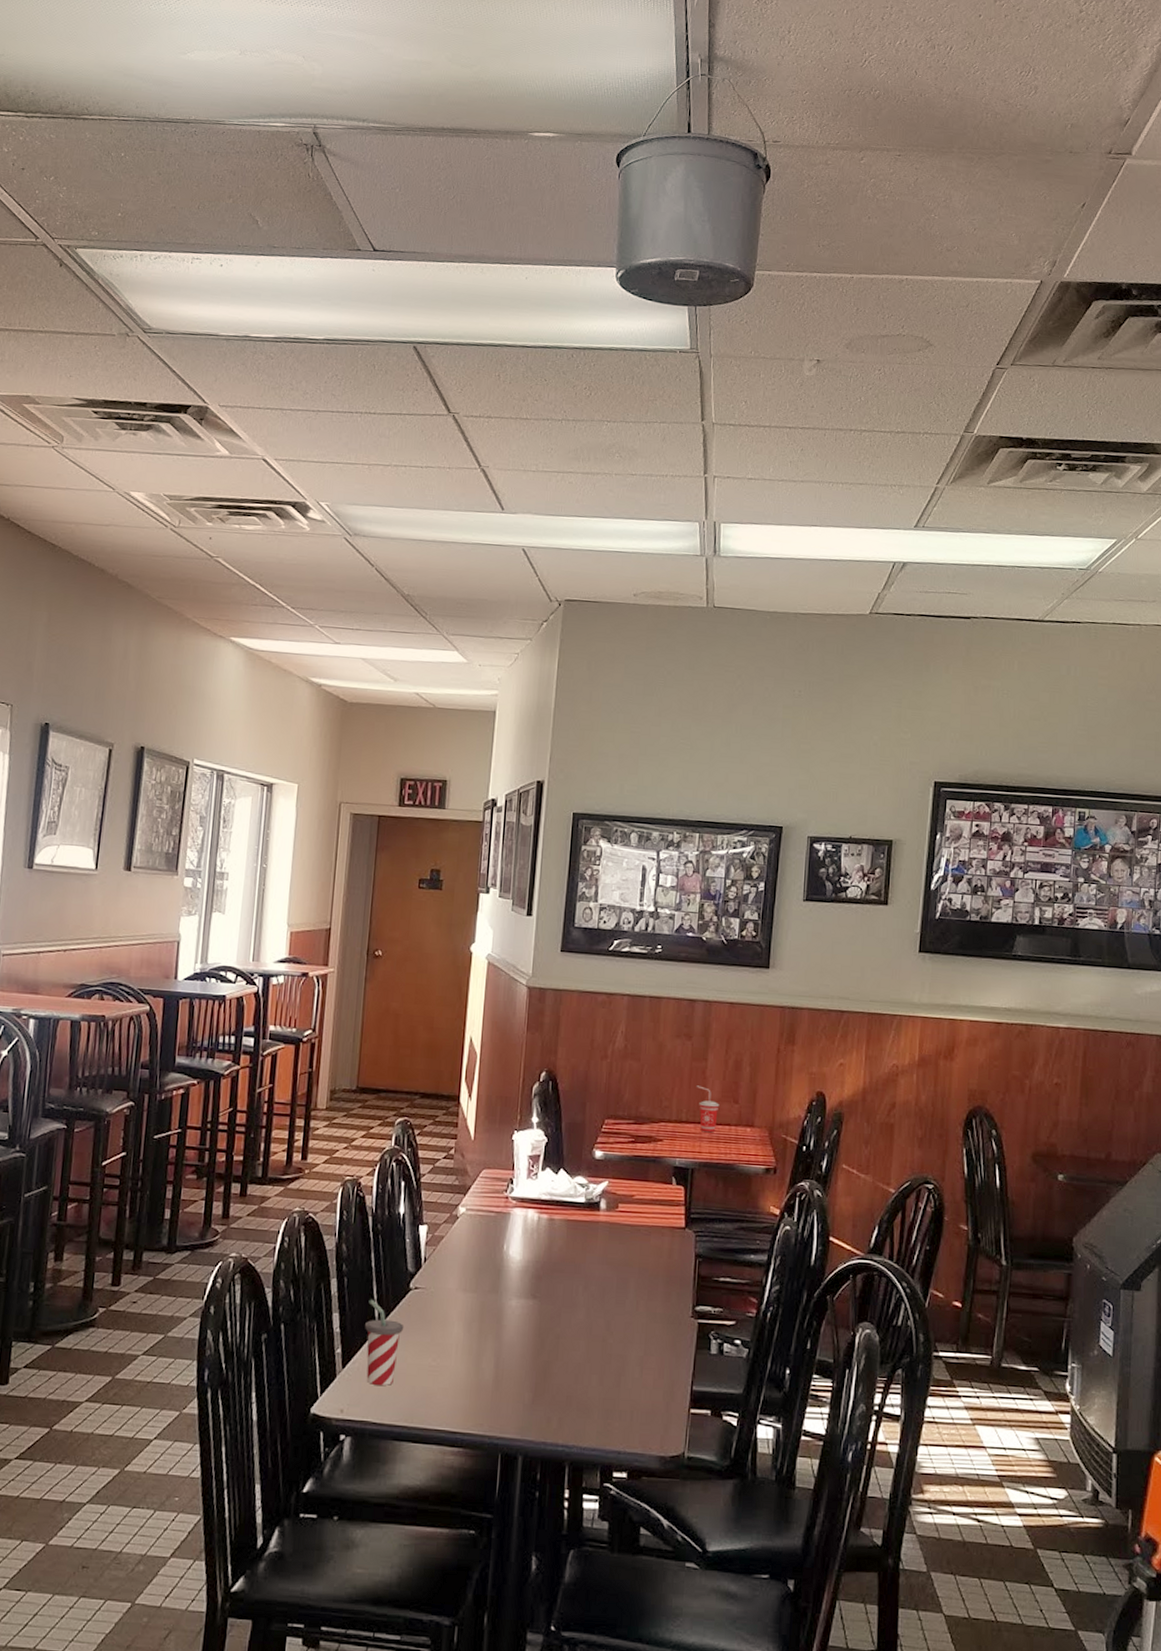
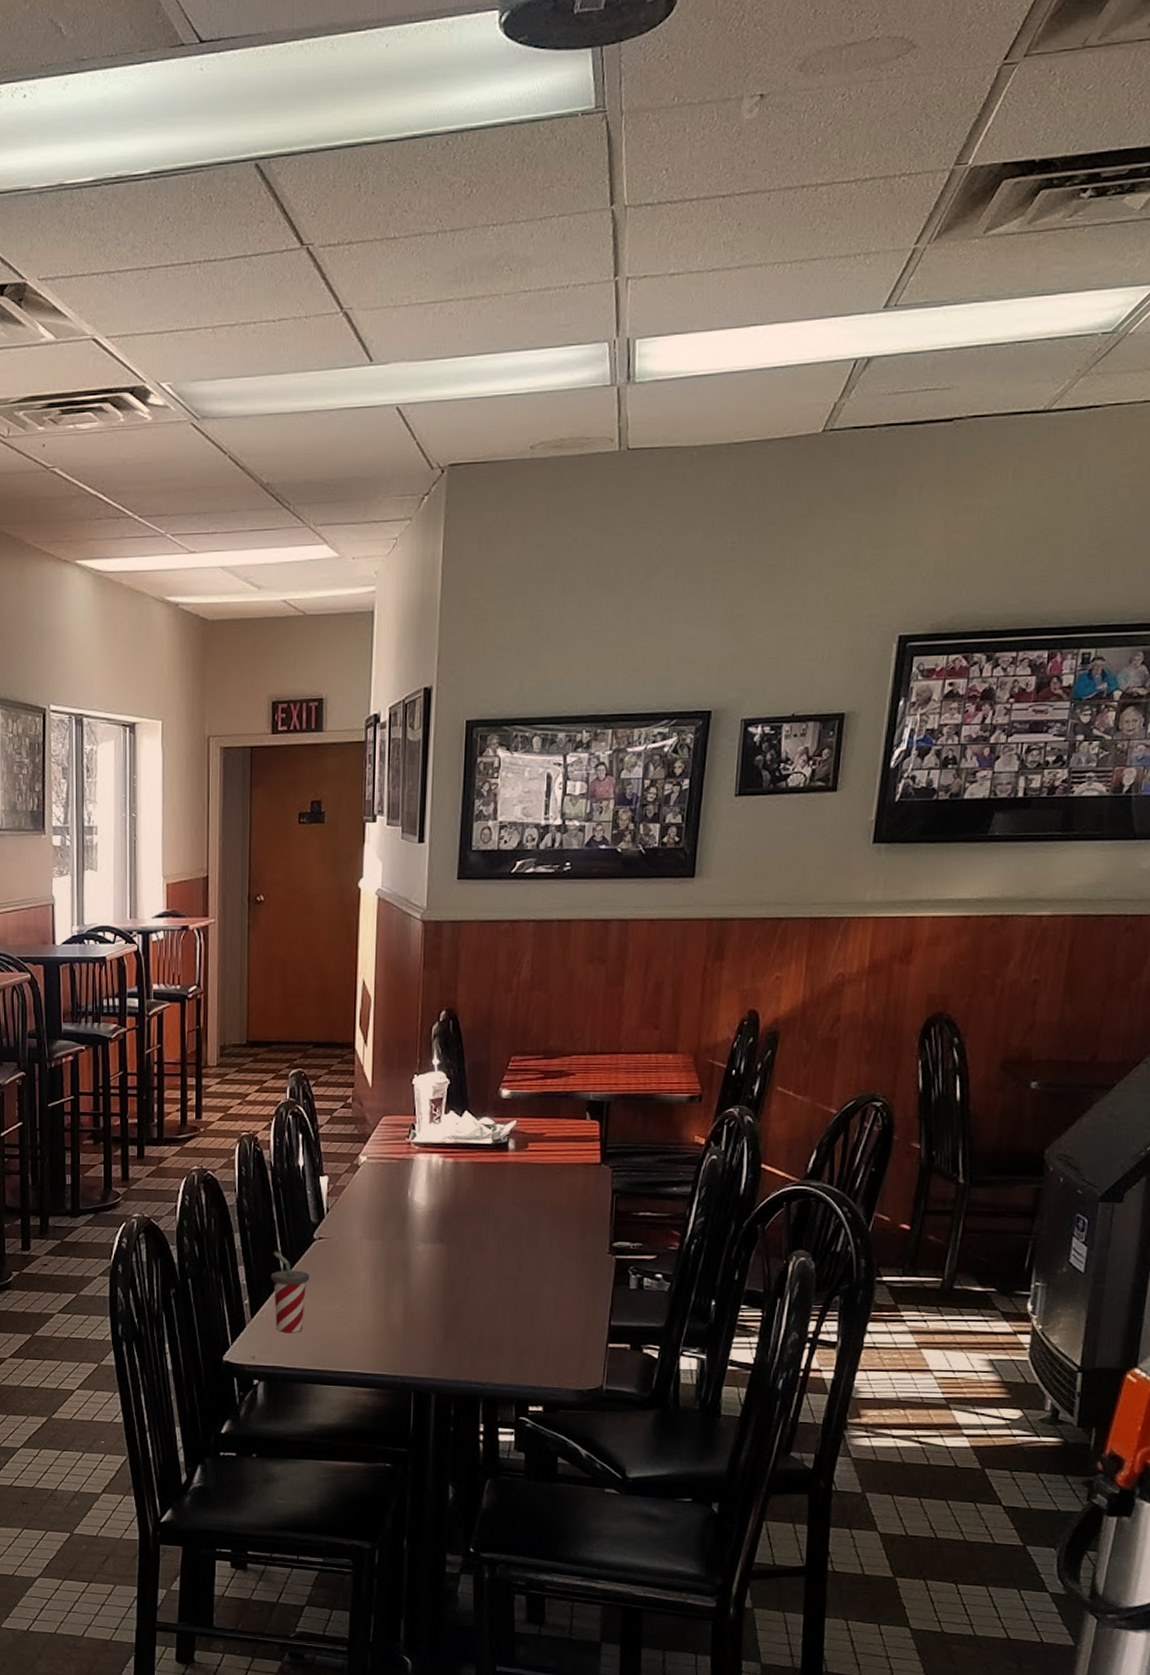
beverage cup: present [696,1085,720,1133] -> none [611,1013,638,1063]

